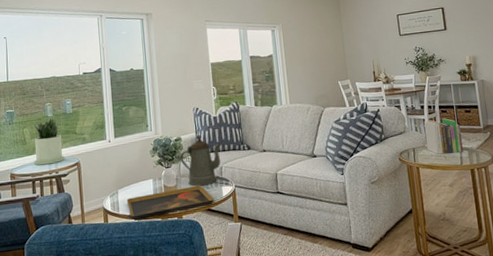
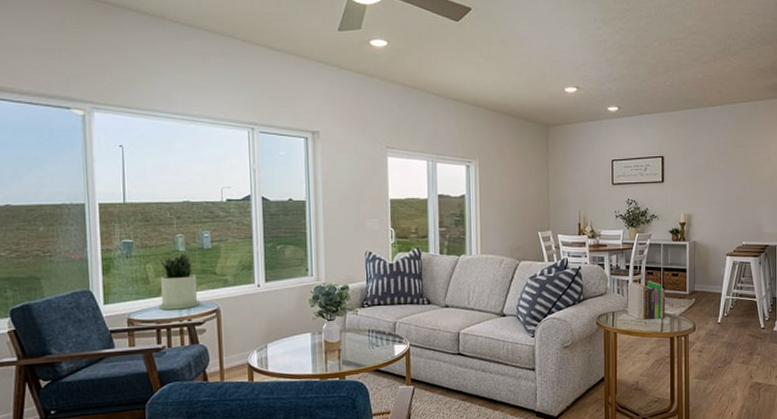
decorative tray: present [126,185,215,221] -> none [277,342,385,380]
coffee pot: present [179,134,221,187] -> none [345,283,396,343]

